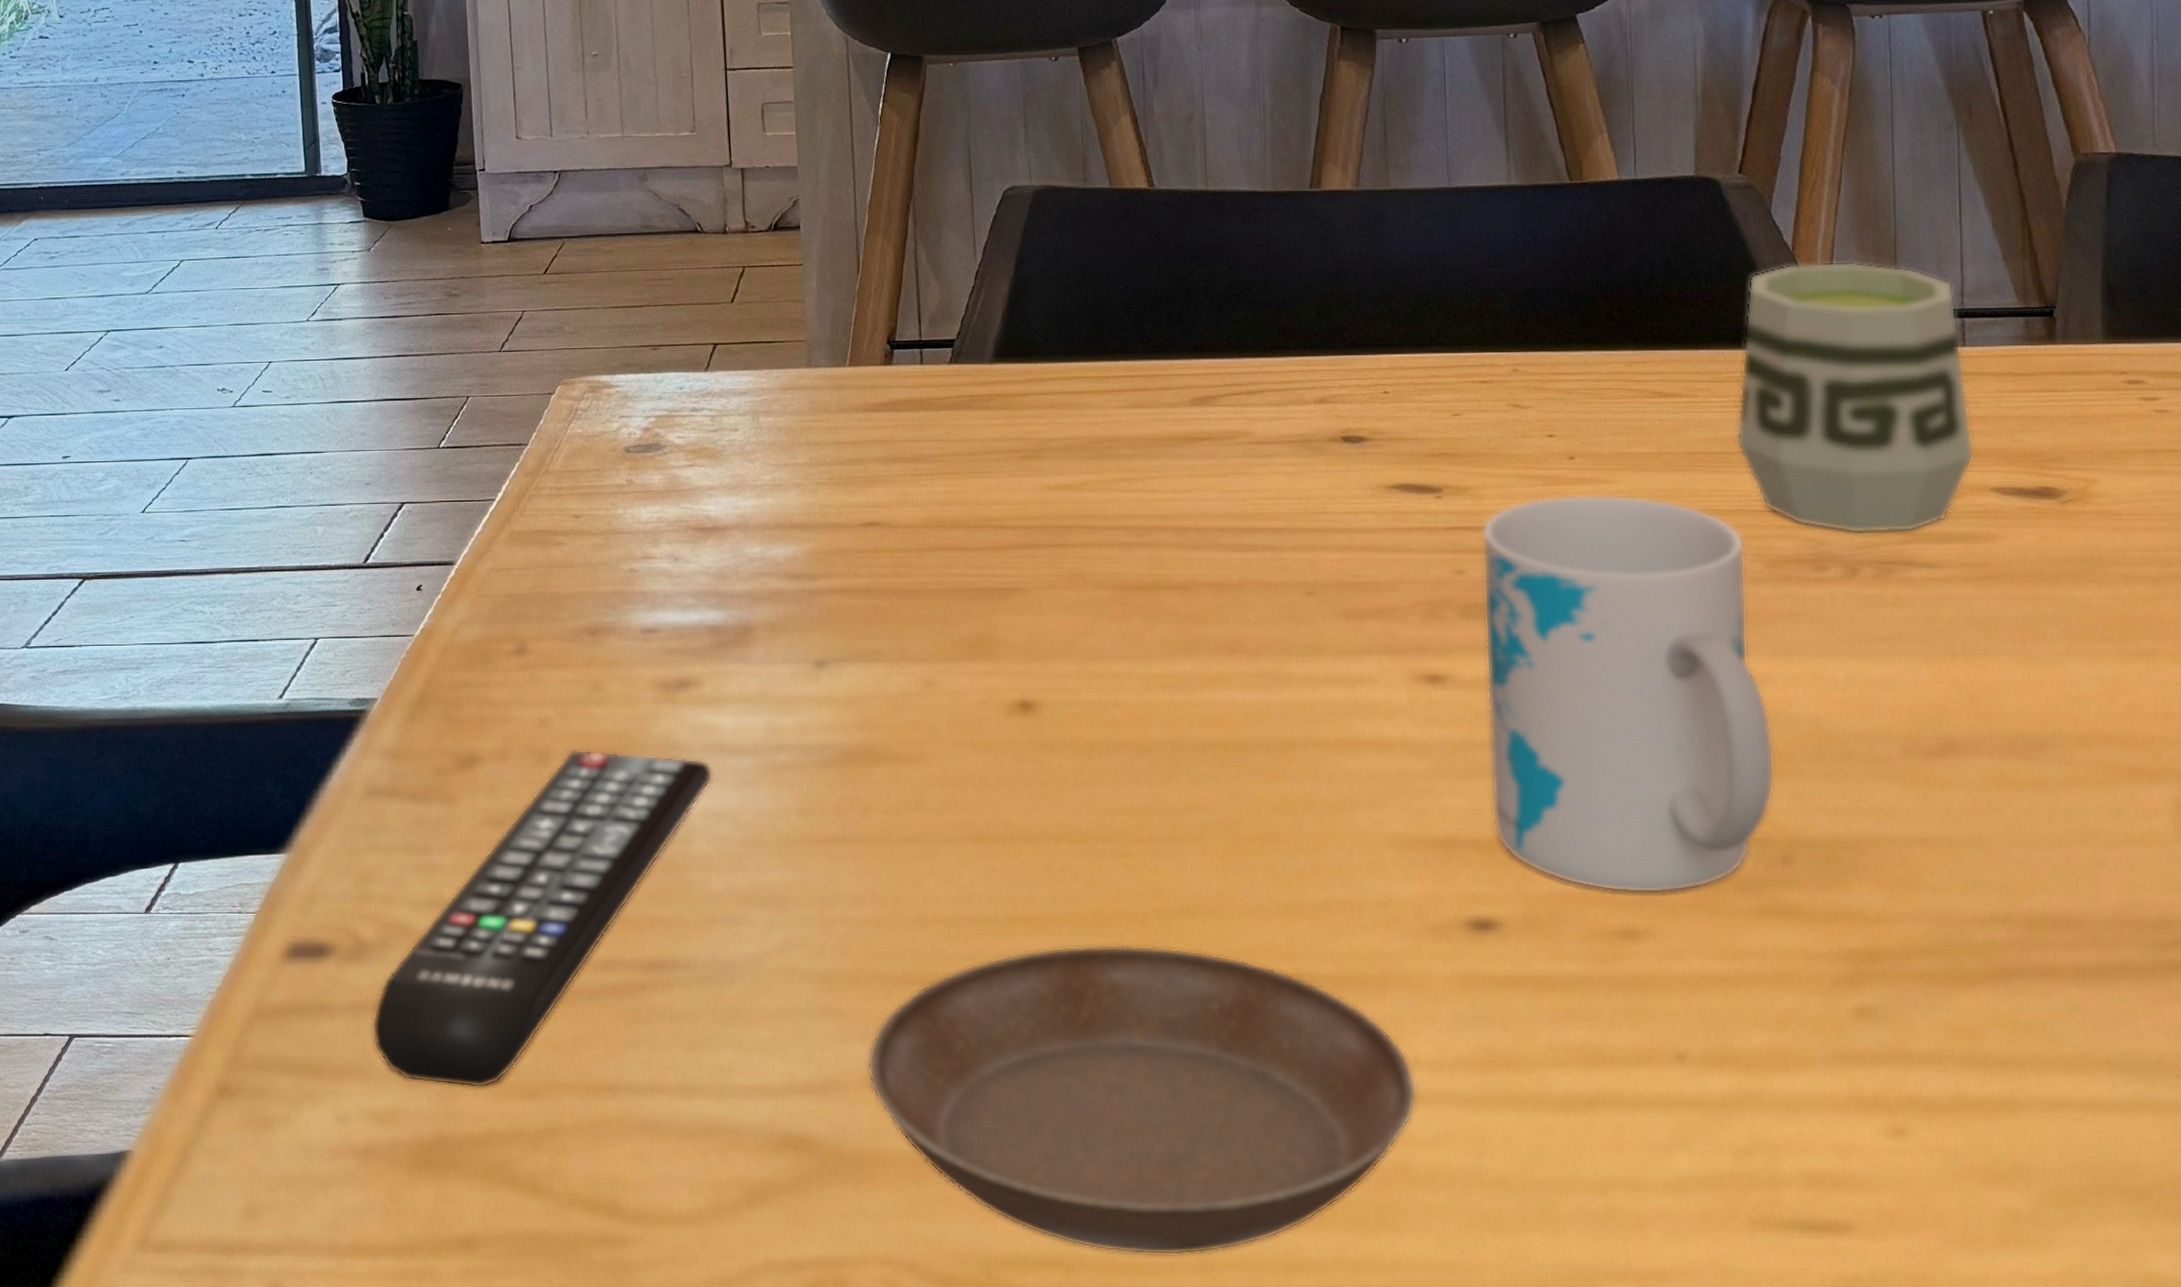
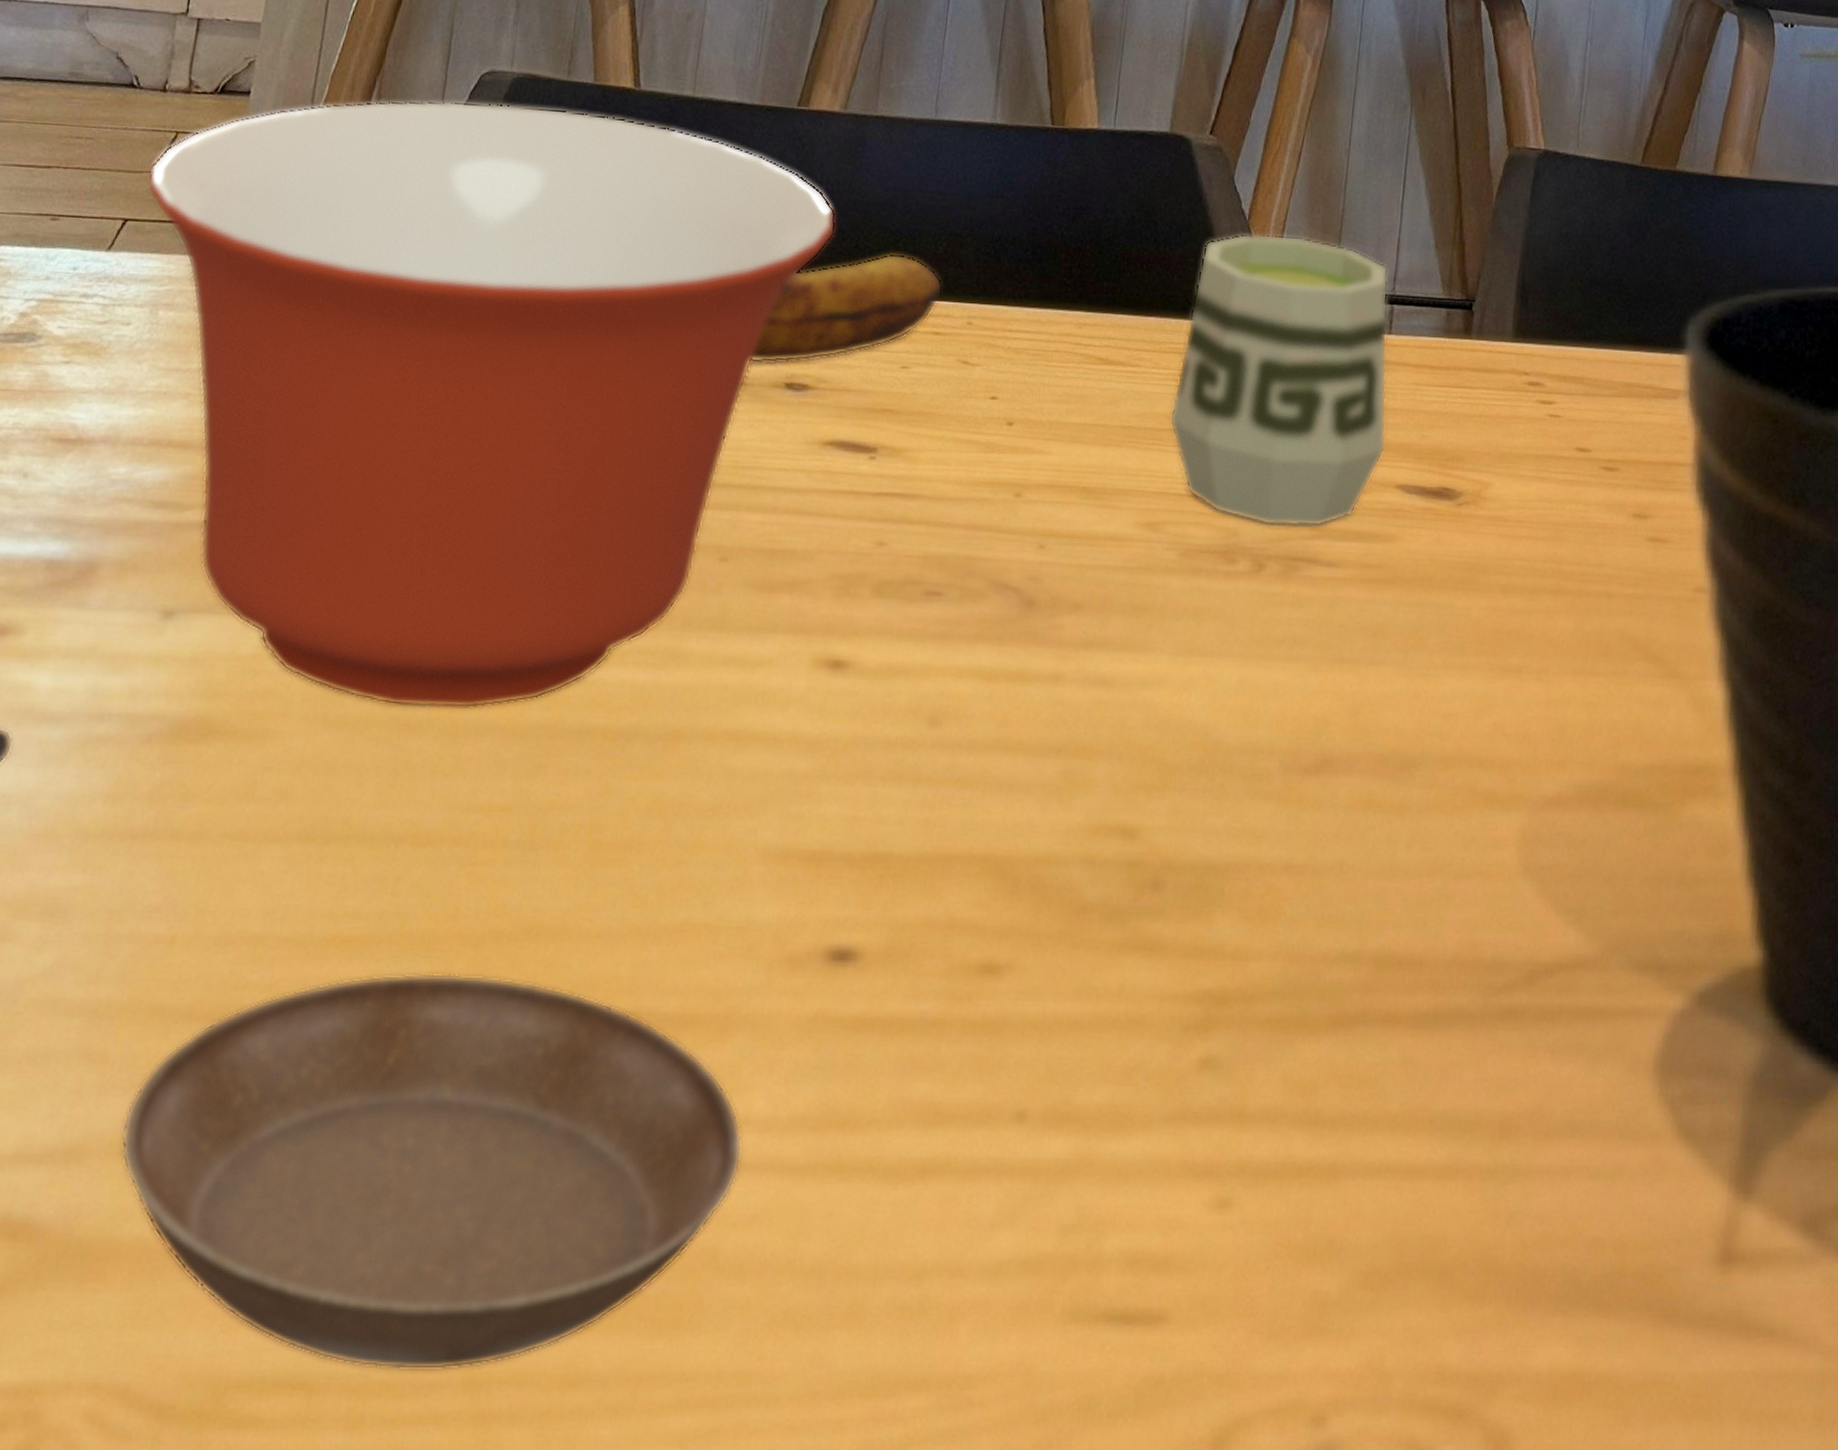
mixing bowl: none [726,213,1367,730] -> present [147,101,836,709]
banana: none [1304,313,1483,422] -> present [751,253,943,364]
mug: present [1482,494,1775,893] -> none [871,464,1163,922]

